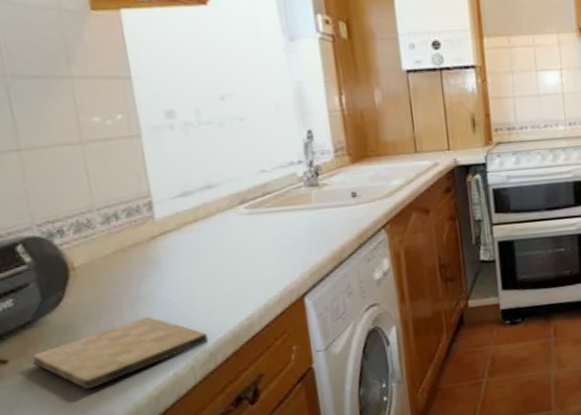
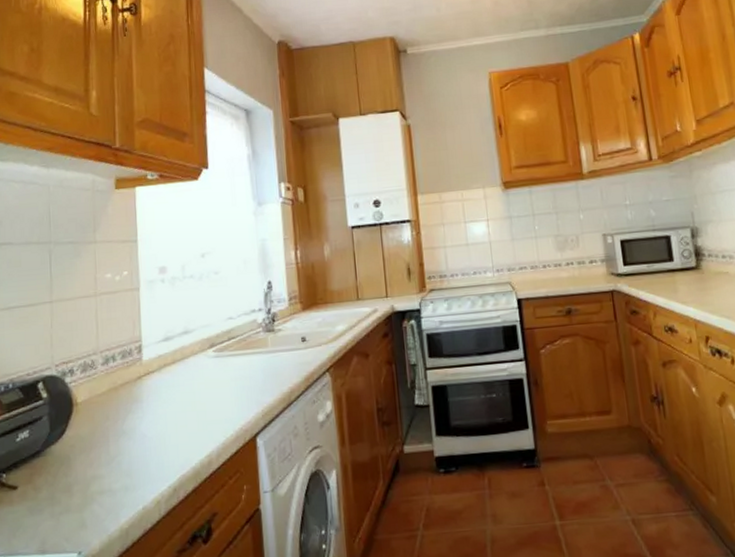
cutting board: present [32,317,209,389] -> none [36,451,174,518]

